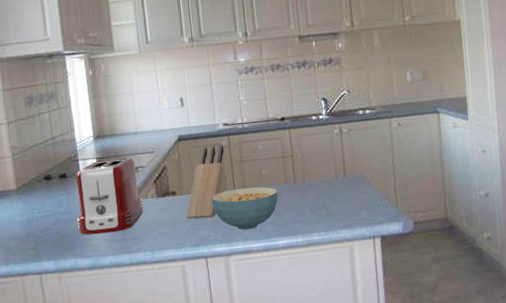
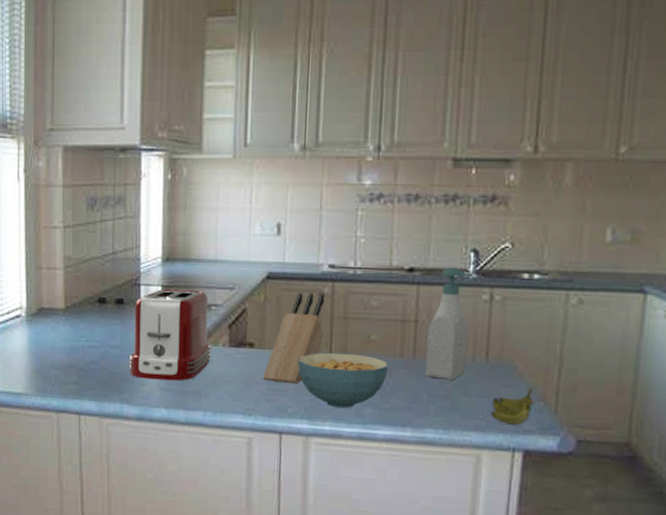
soap bottle: none [301,112,332,195] -> present [425,267,473,380]
banana: none [345,191,382,222] -> present [475,388,534,425]

